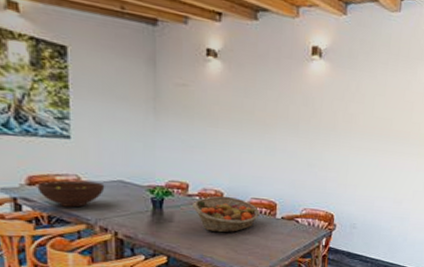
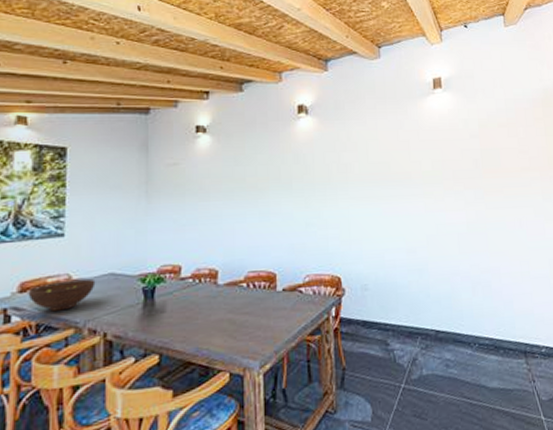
fruit basket: present [193,195,260,233] -> none [186,273,259,318]

